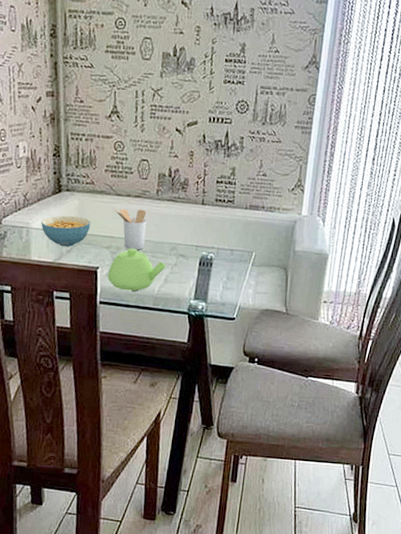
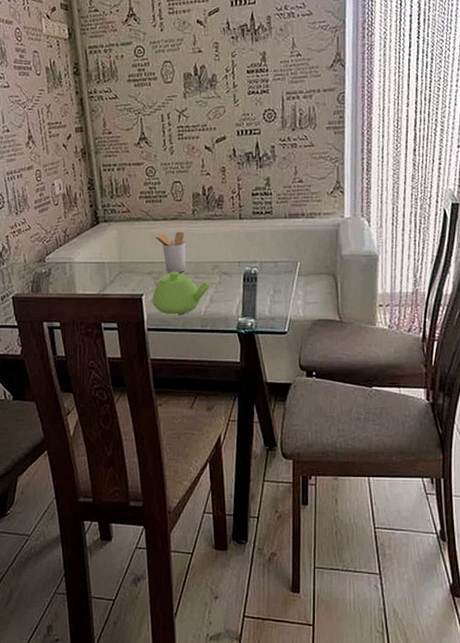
cereal bowl: present [41,216,91,247] -> none [83,245,131,278]

